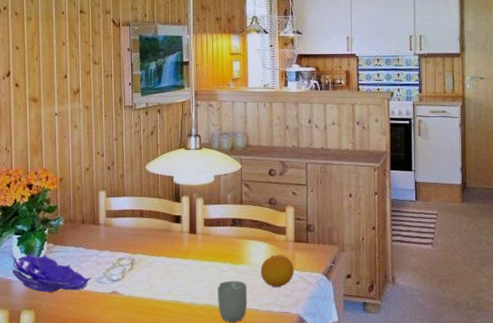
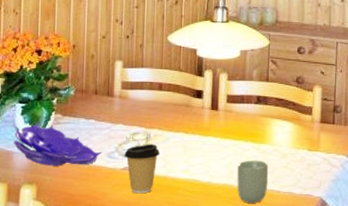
coffee cup: none [112,268,145,316] -> present [124,144,161,194]
fruit: present [260,254,294,287] -> none [283,134,319,168]

